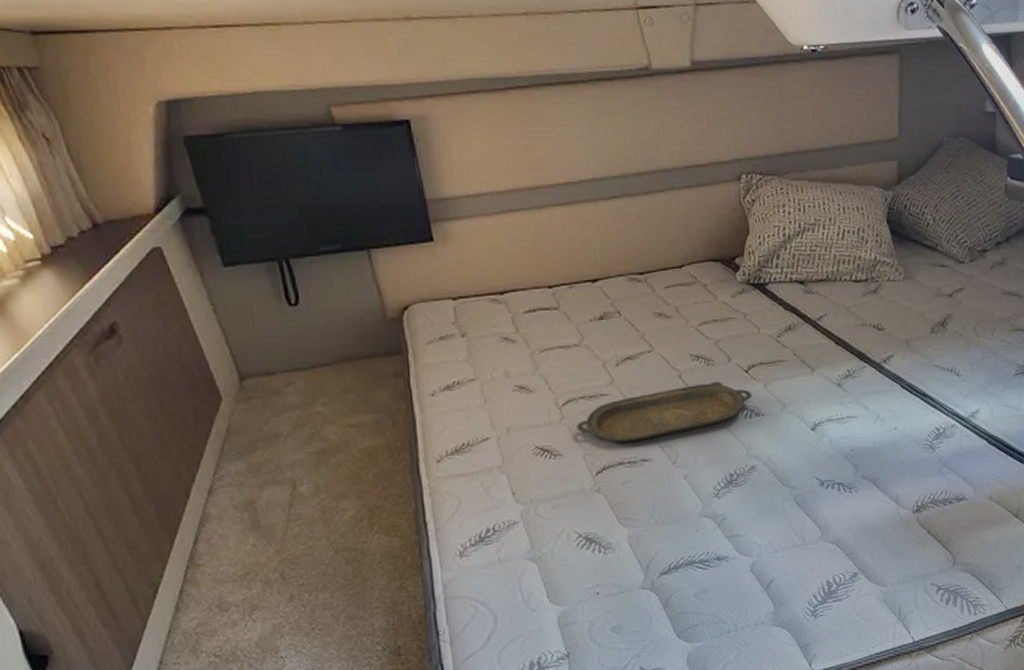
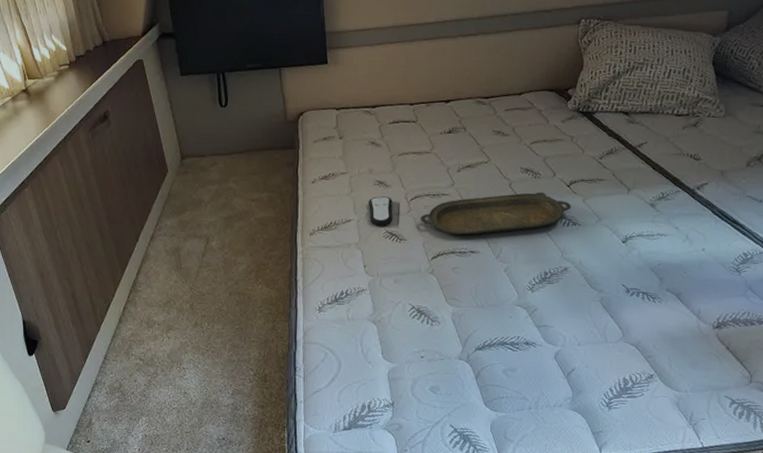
remote control: none [509,404,543,442] -> present [369,196,393,226]

